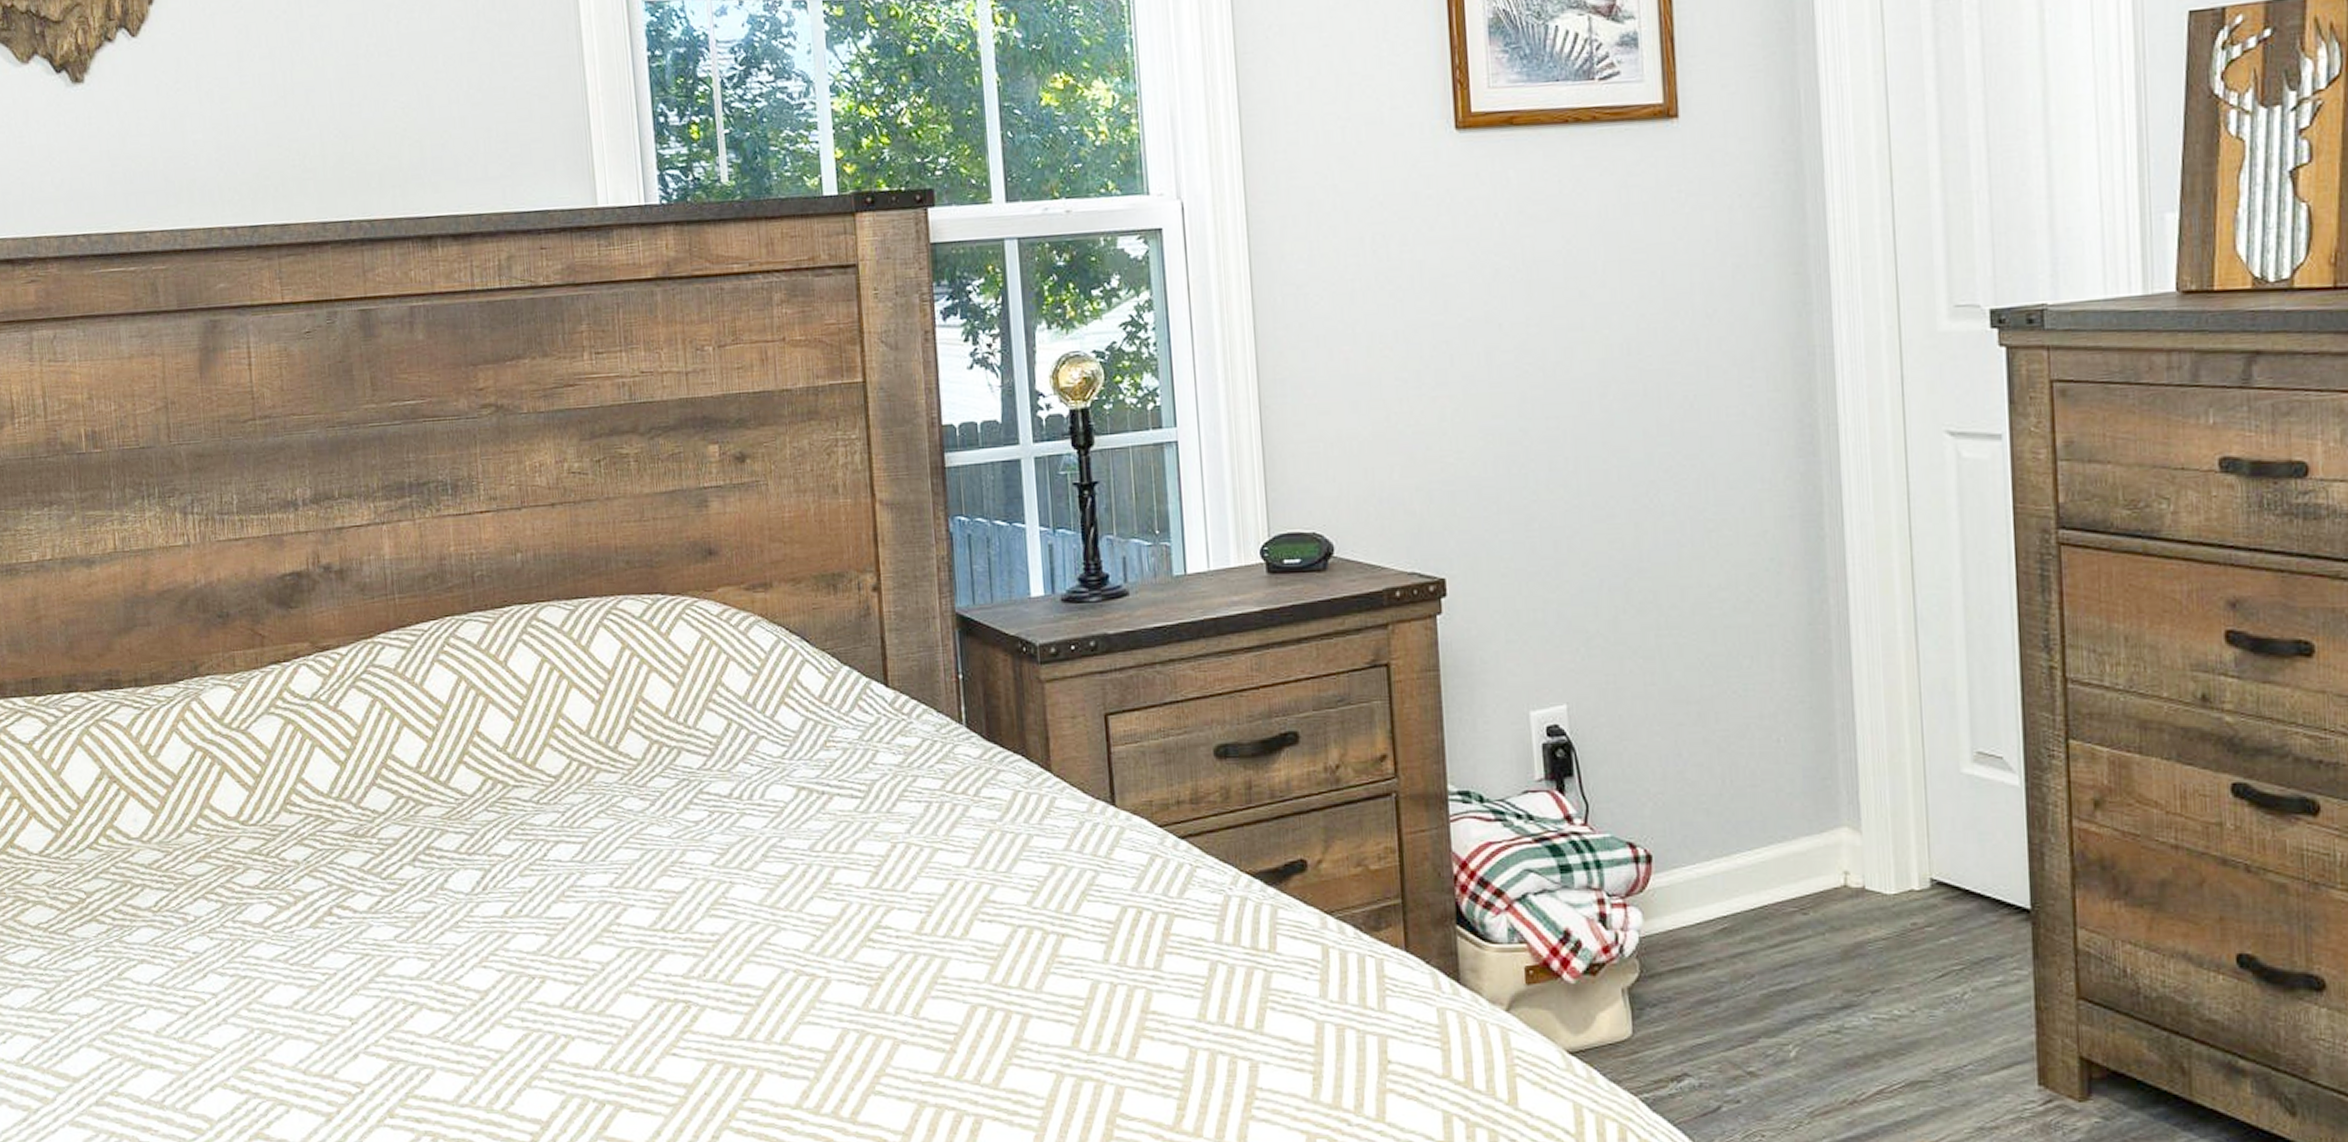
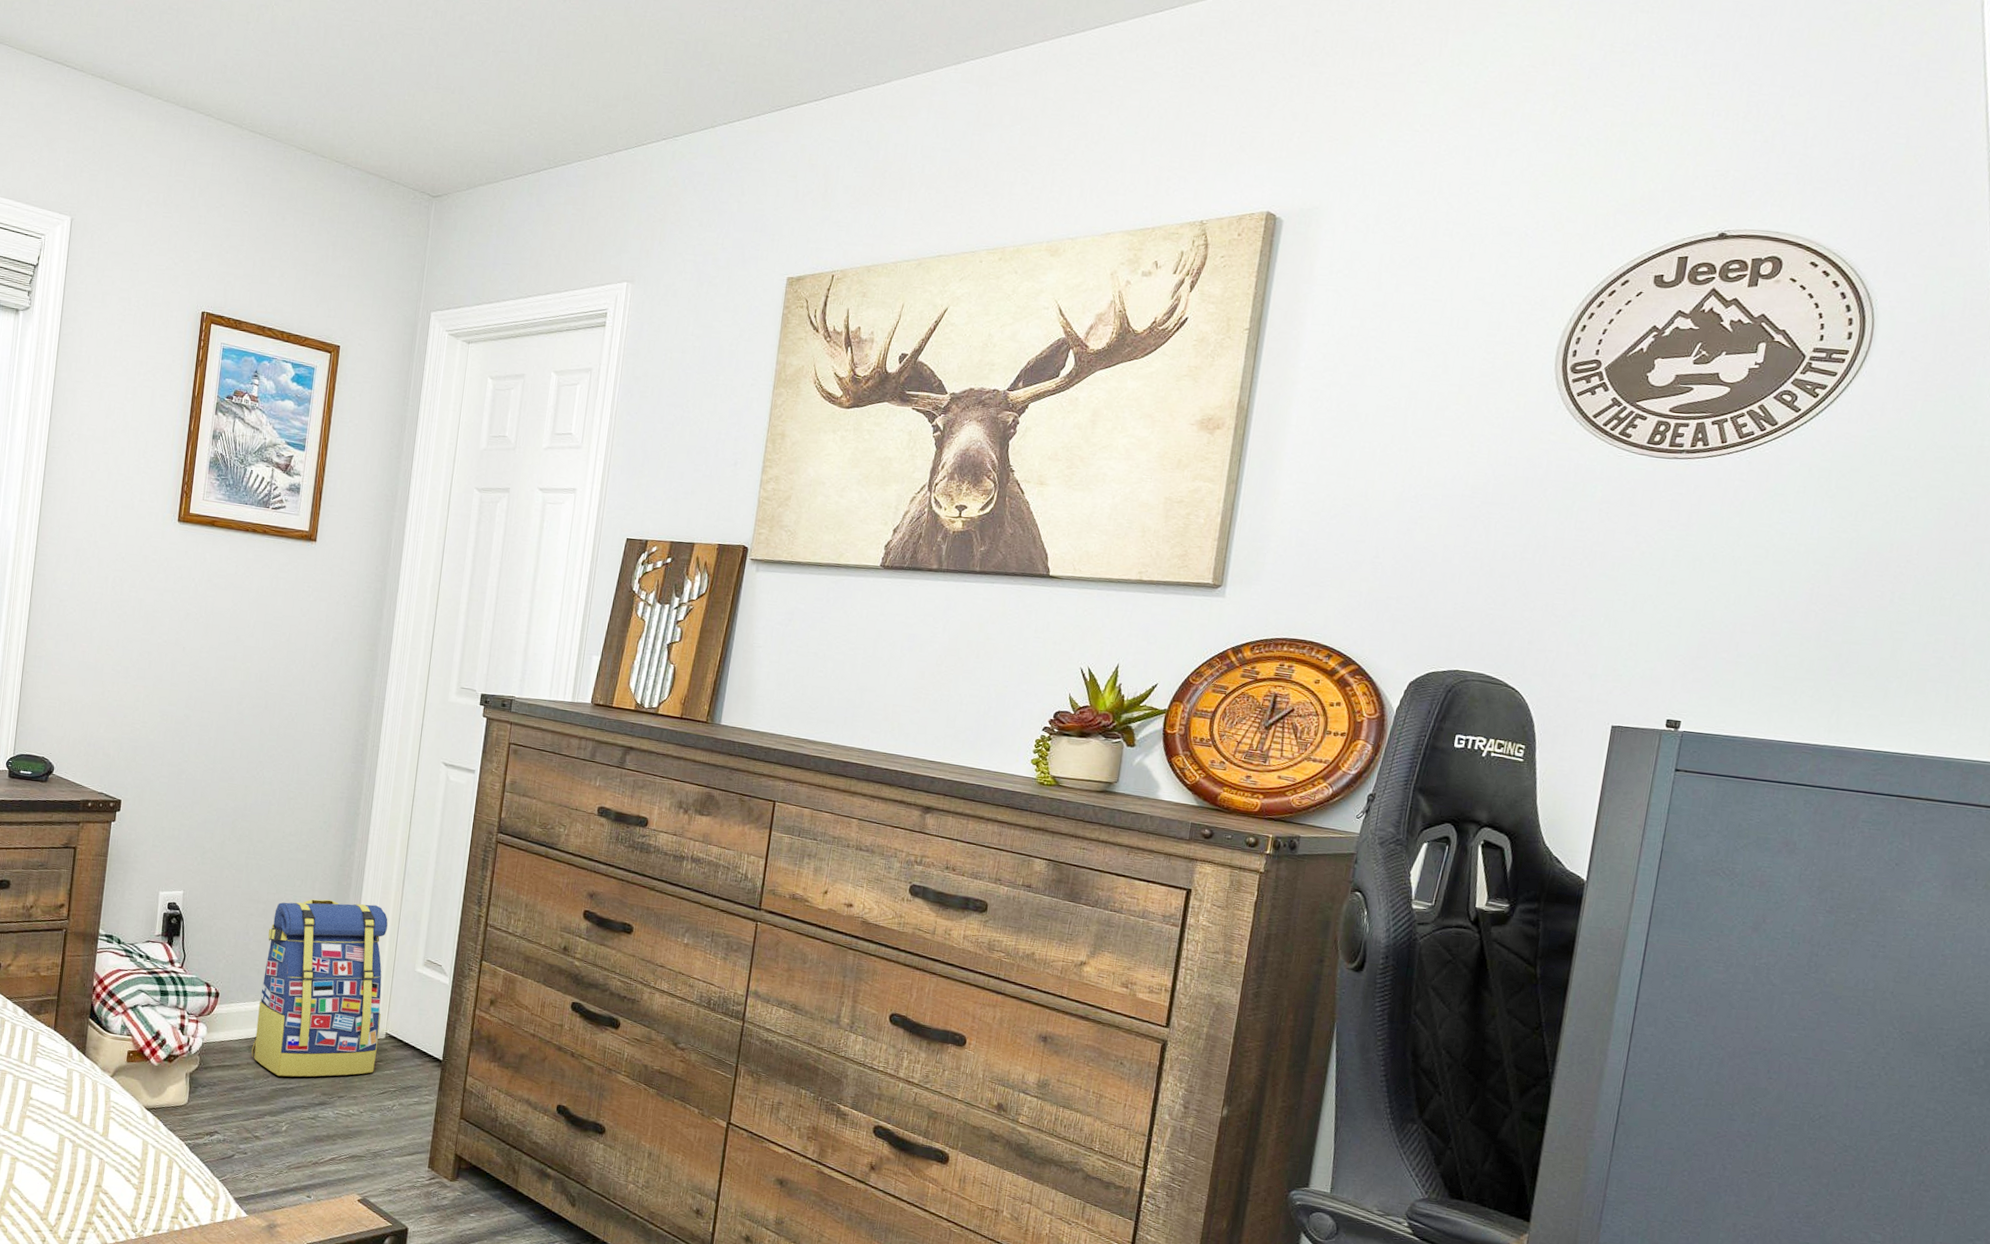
backpack: none [1711,677,1922,973] -> present [251,899,388,1077]

